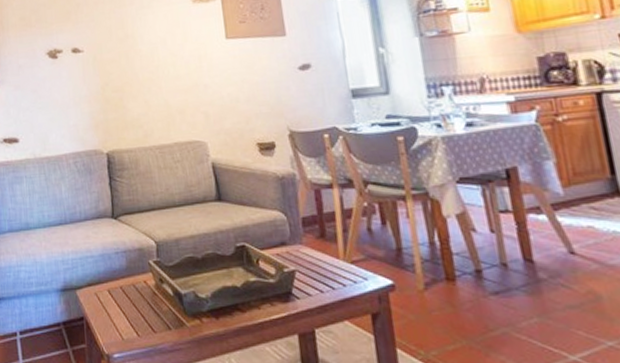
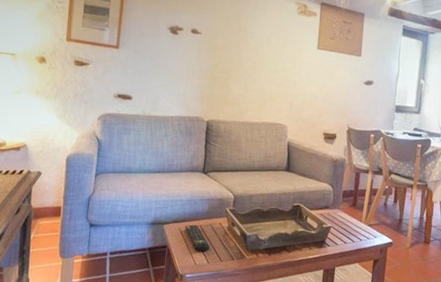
remote control: none [101,286,138,322] -> present [184,224,210,252]

